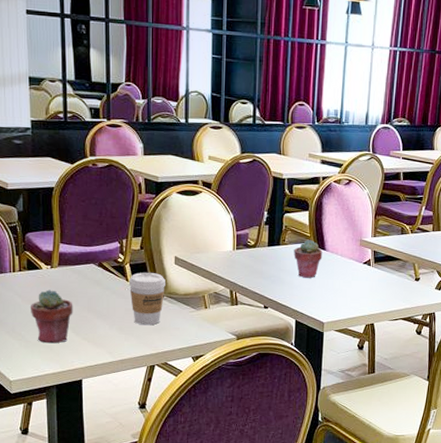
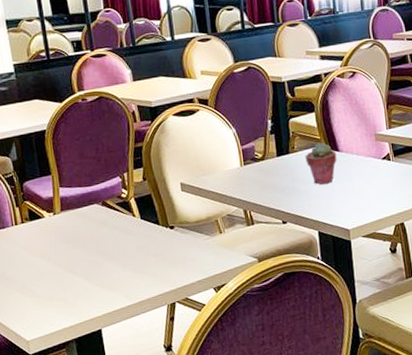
potted succulent: present [30,290,73,344] -> none [37,238,83,296]
coffee cup: present [128,272,165,326] -> none [136,203,175,262]

